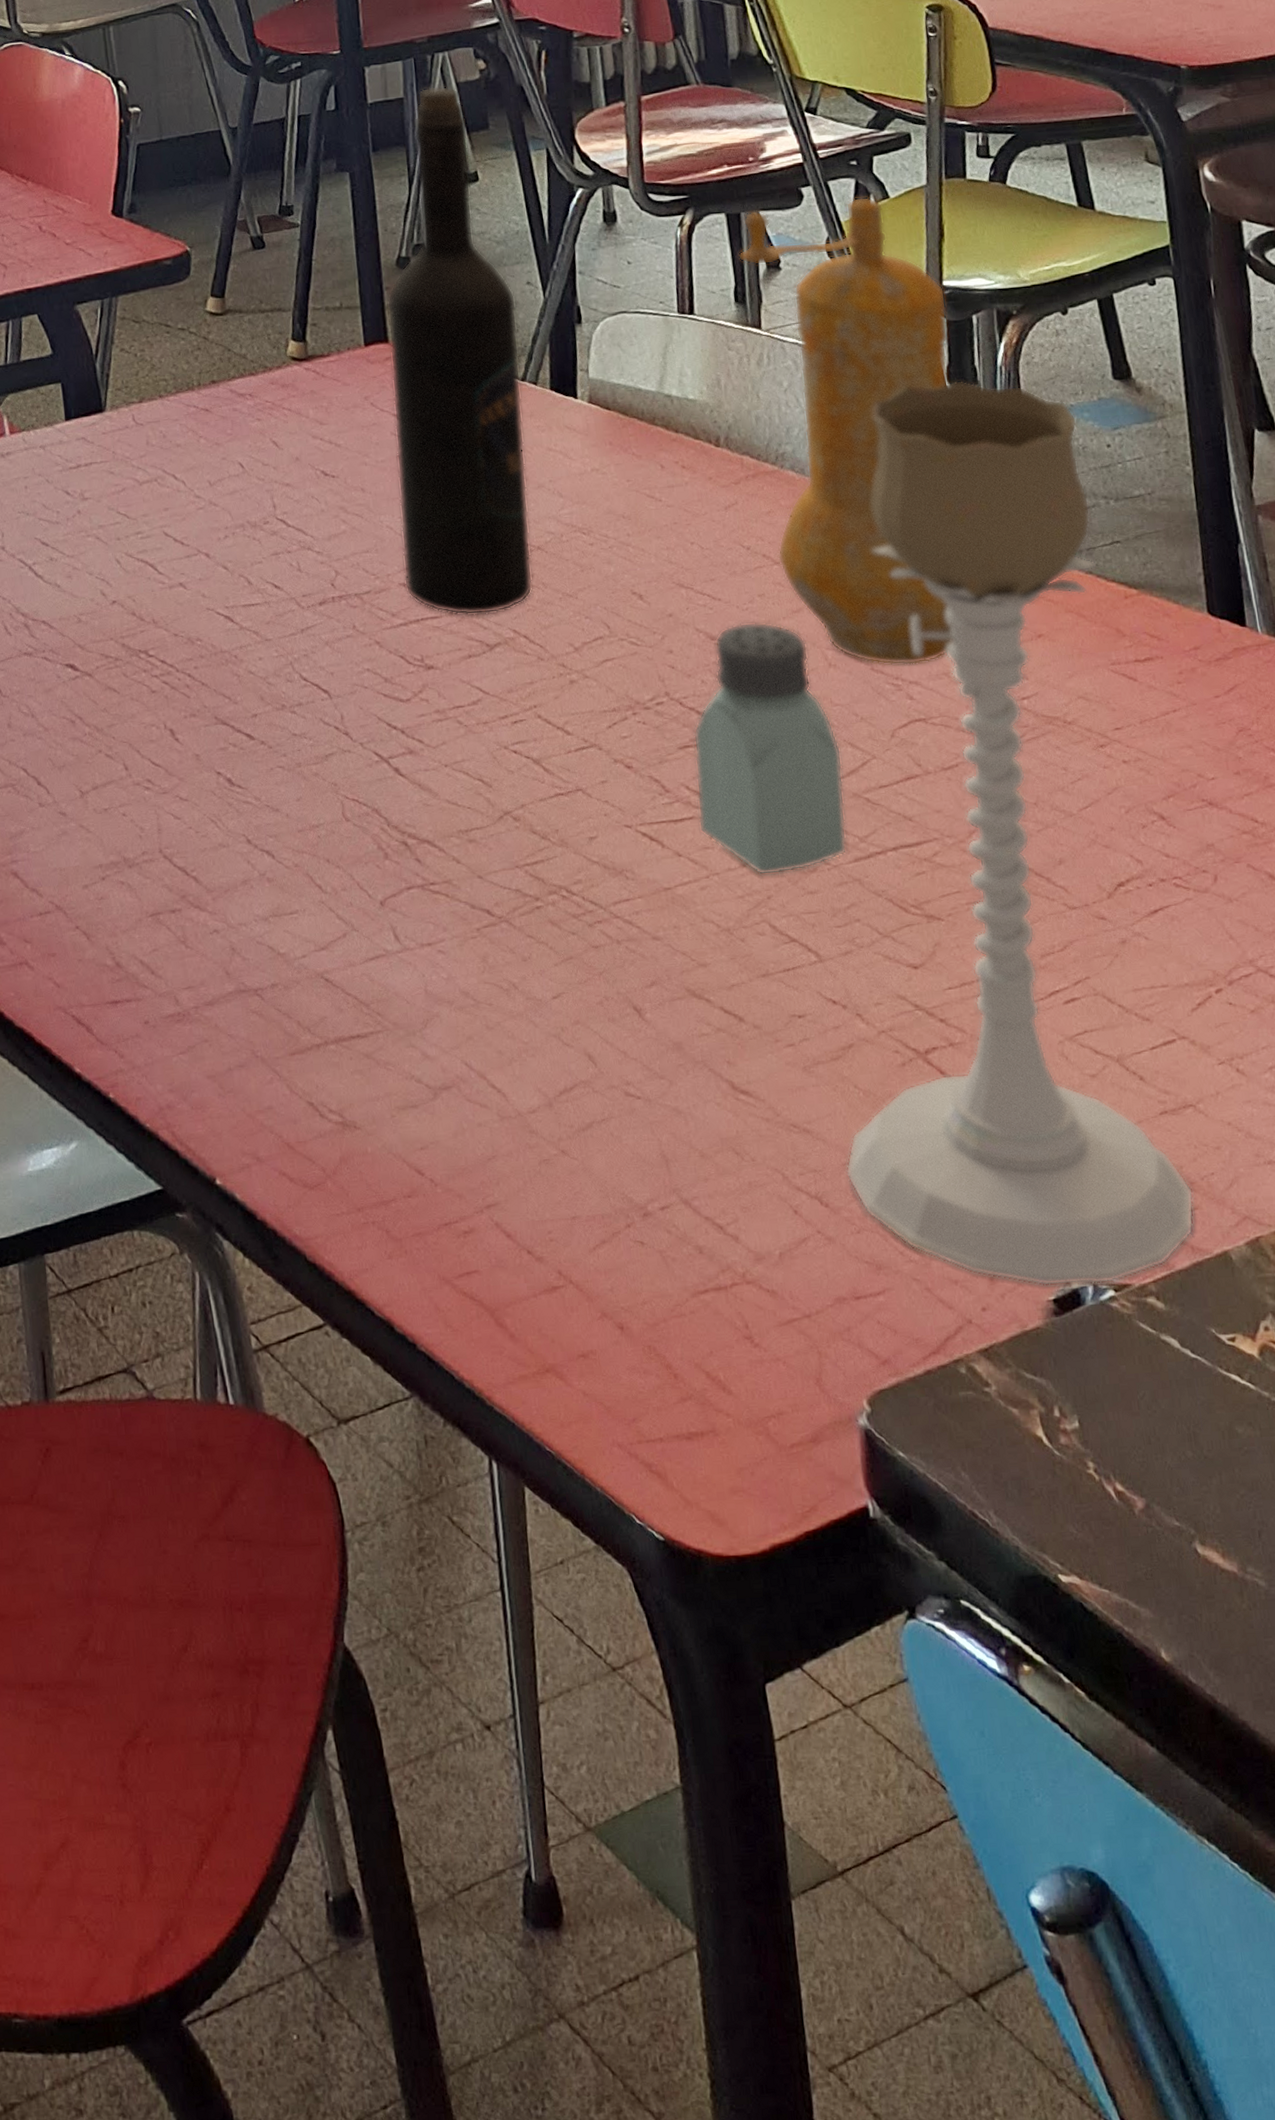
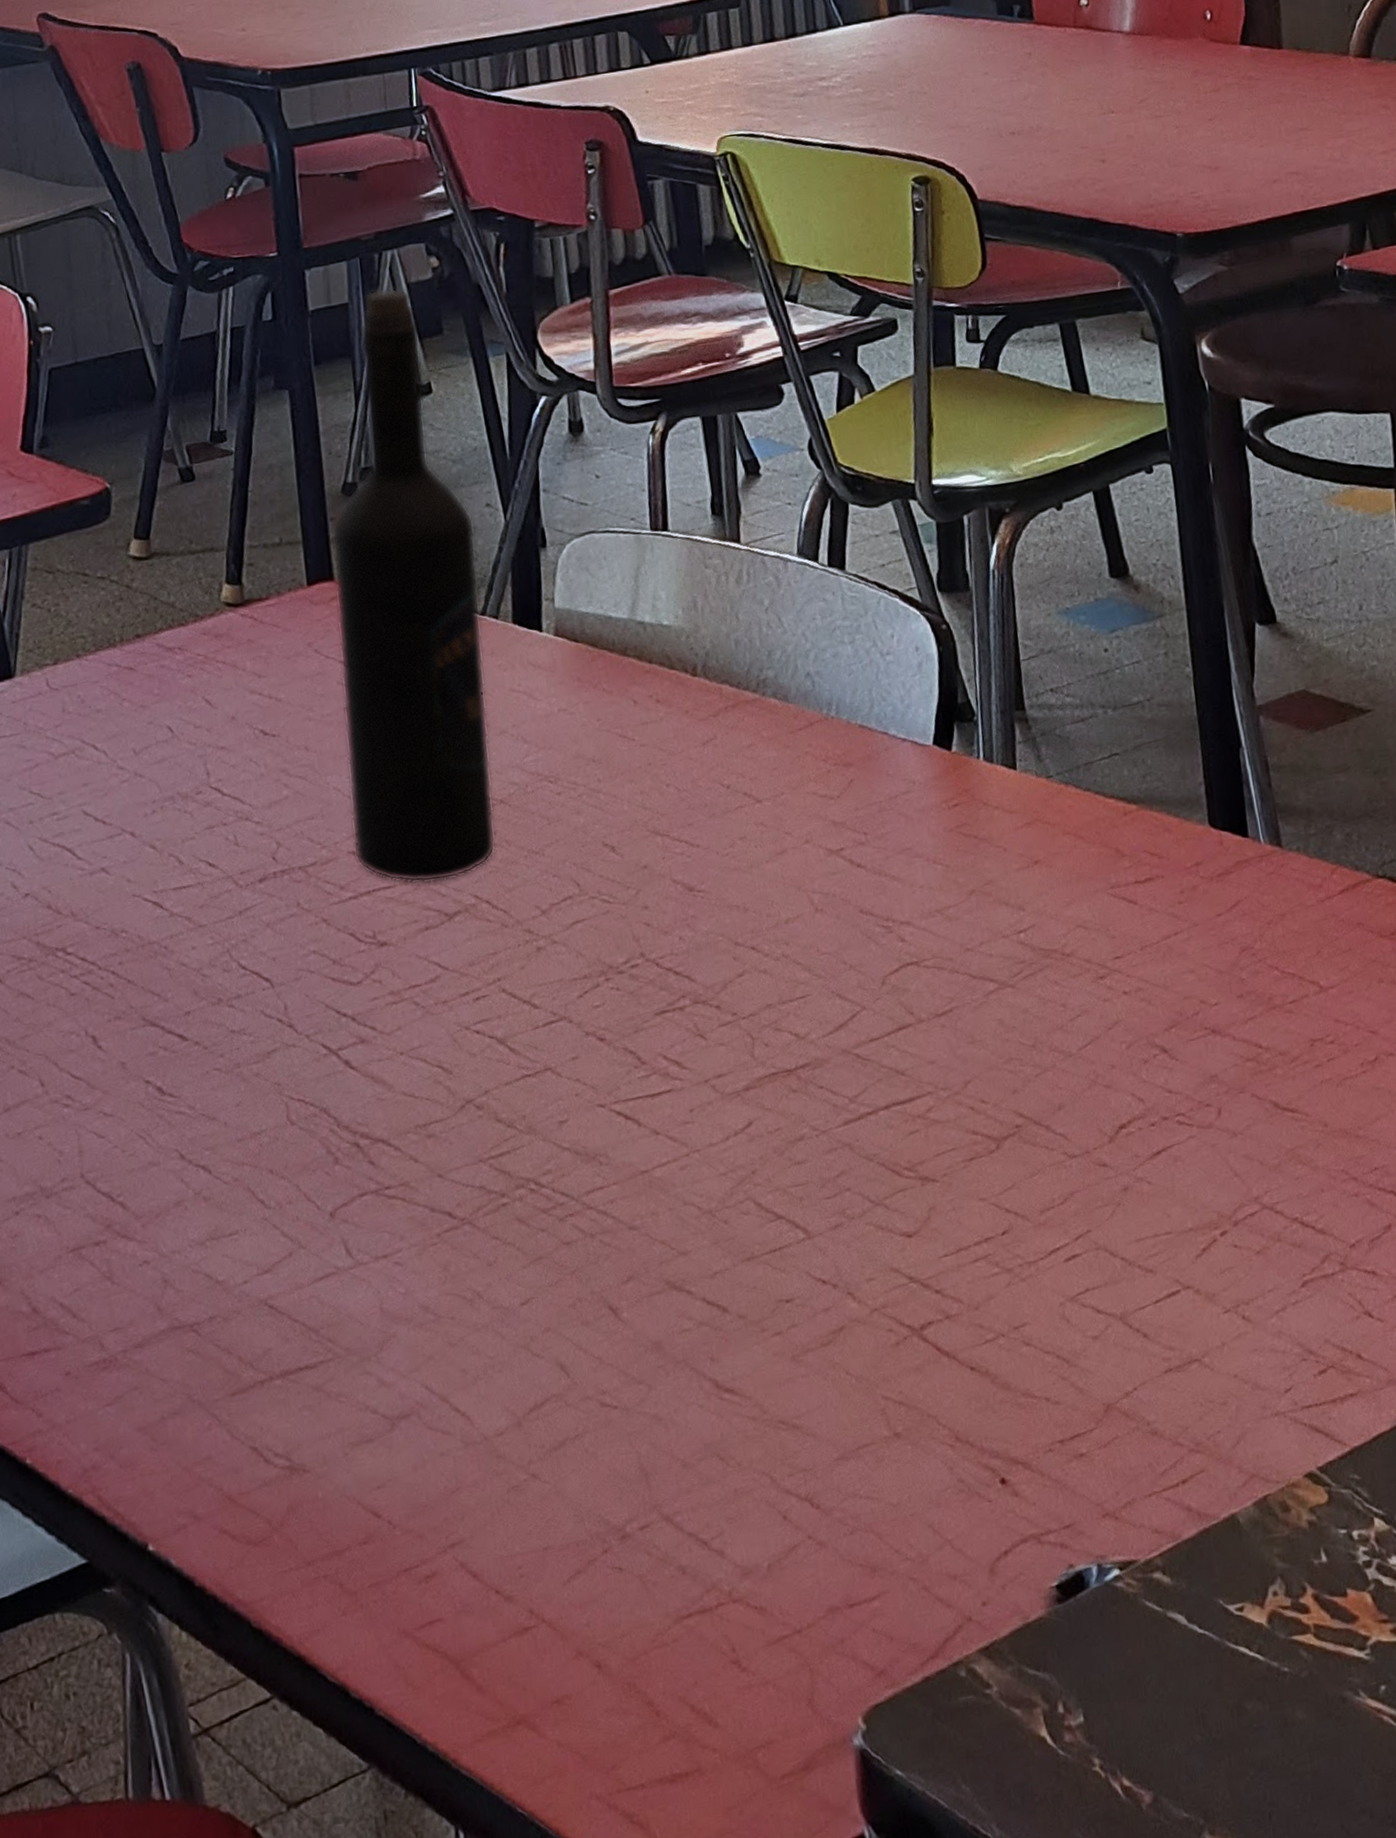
saltshaker: present [693,622,847,876] -> none [671,867,837,1149]
pepper mill: present [738,196,953,666] -> none [715,390,946,906]
candle holder: present [846,380,1194,1287] -> none [837,587,1201,1573]

